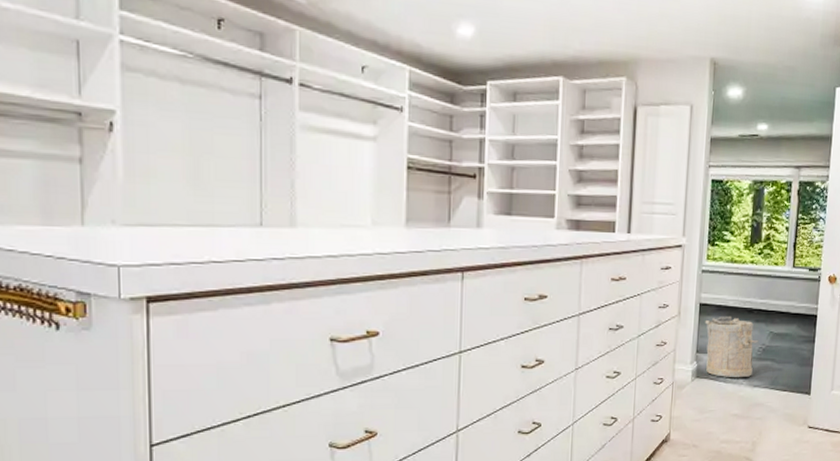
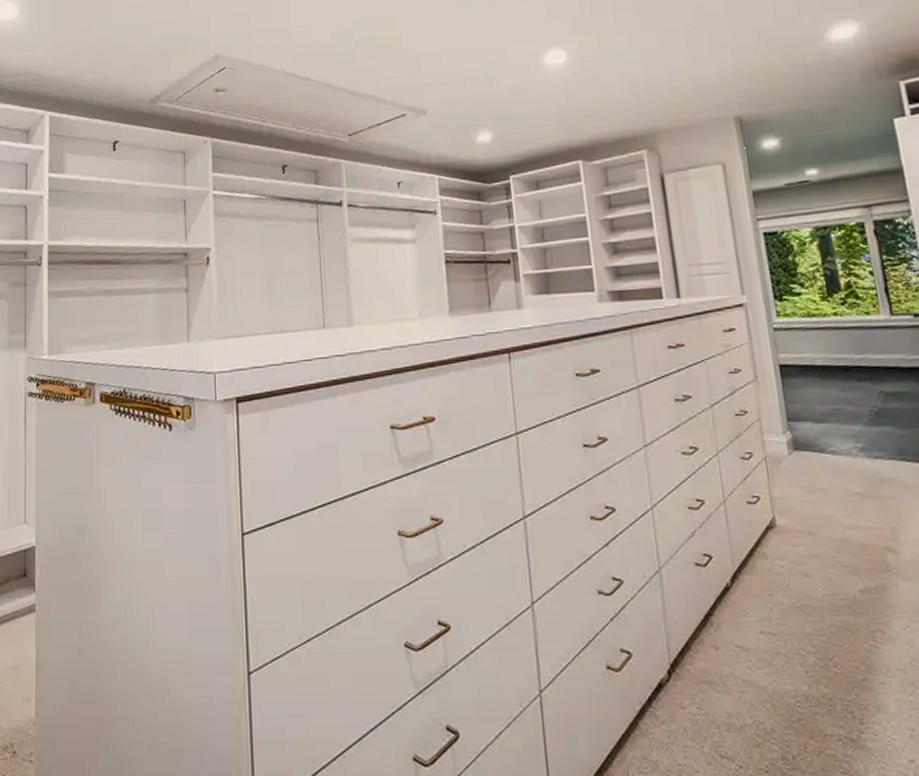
laundry hamper: present [705,317,758,378] -> none [790,377,869,449]

